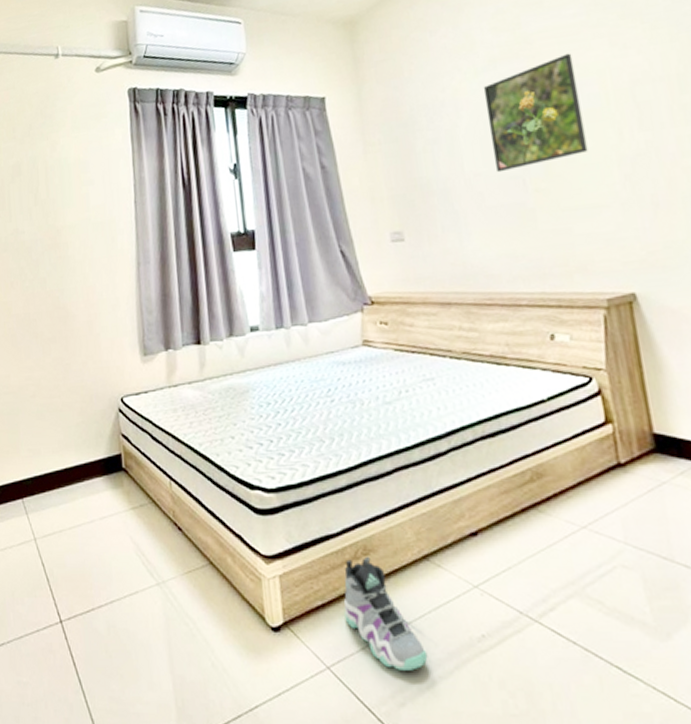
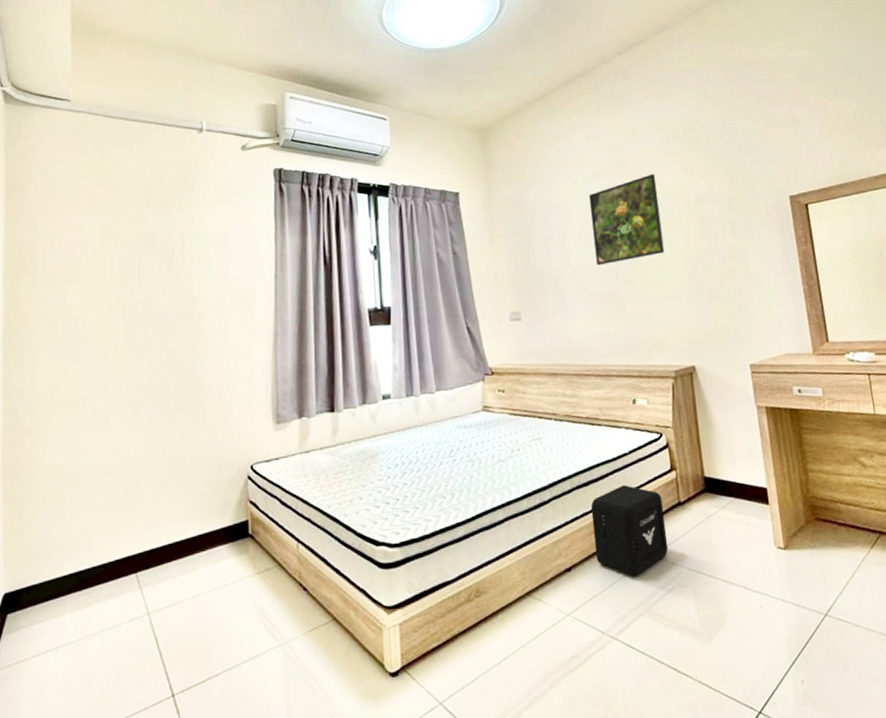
sneaker: present [343,556,428,671] -> none [456,597,527,697]
air purifier: none [499,438,606,550] -> present [590,485,669,577]

